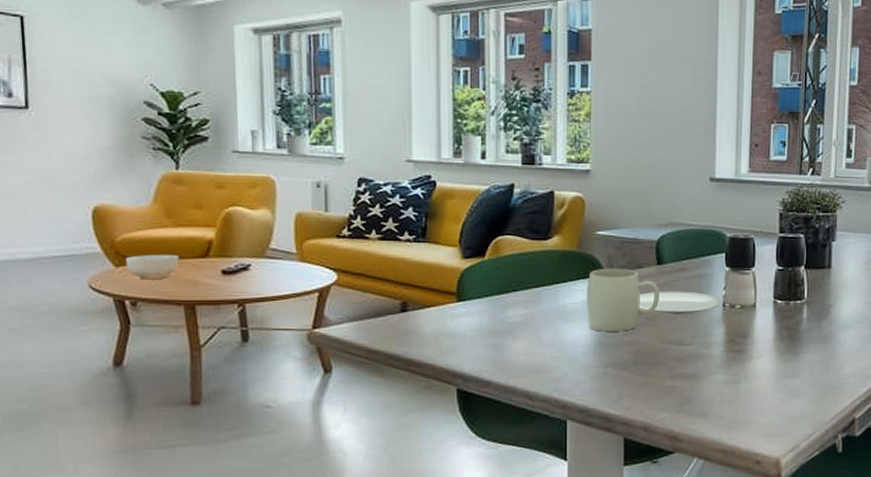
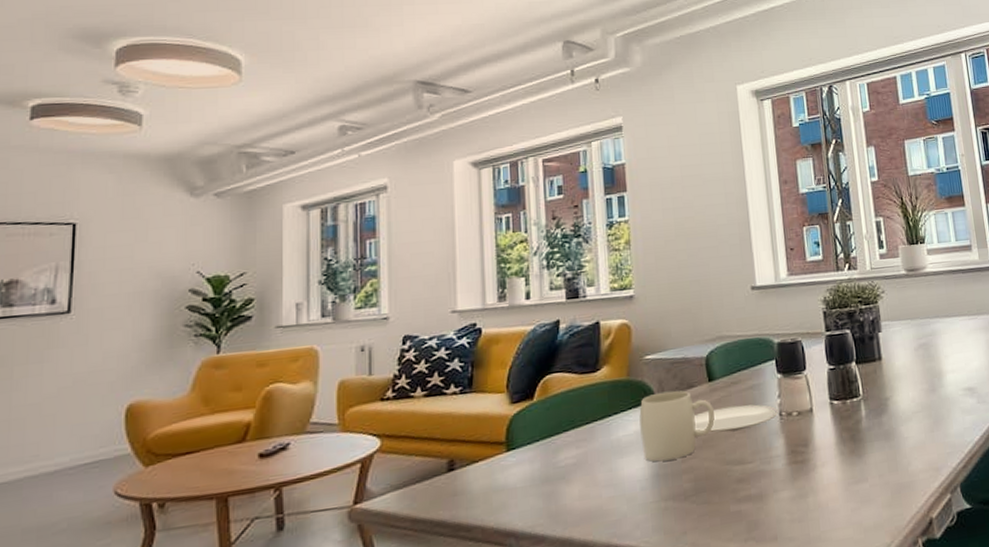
bowl: present [124,253,179,280] -> none [155,443,214,477]

